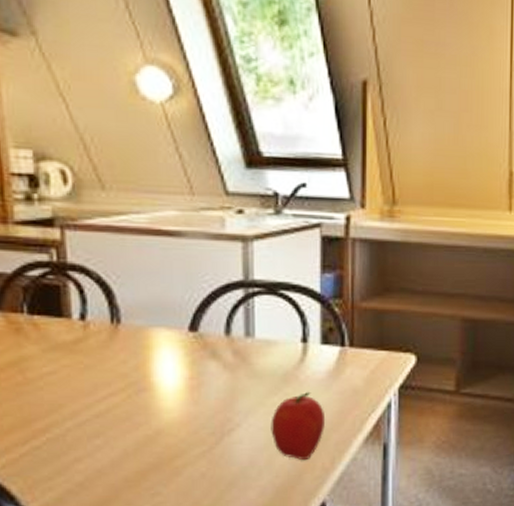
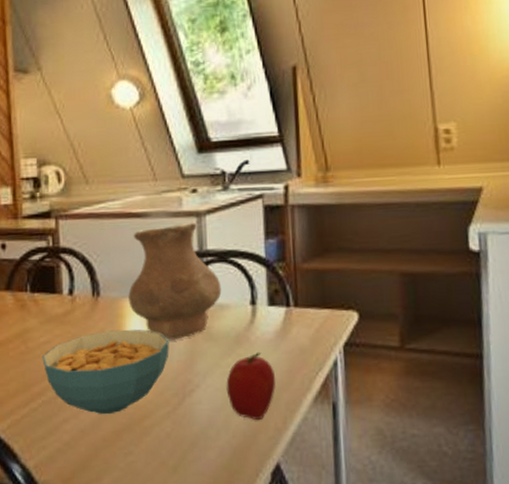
cereal bowl: none [45,362,206,454] -> present [42,329,169,415]
vase: none [157,247,269,376] -> present [128,222,222,340]

